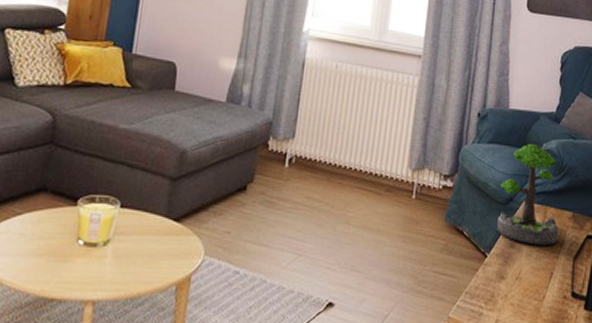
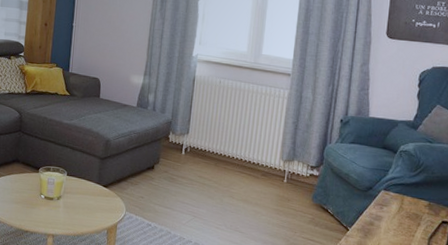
plant: present [497,143,559,246] -> none [358,145,415,227]

